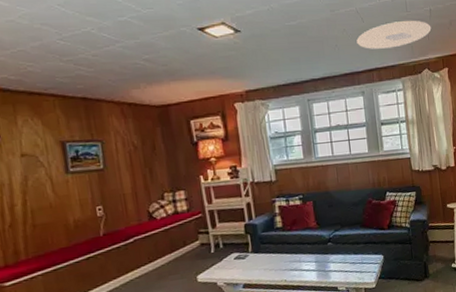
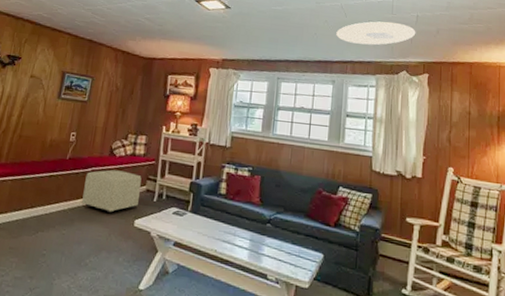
ottoman: none [129,231,196,278] -> present [82,169,142,214]

